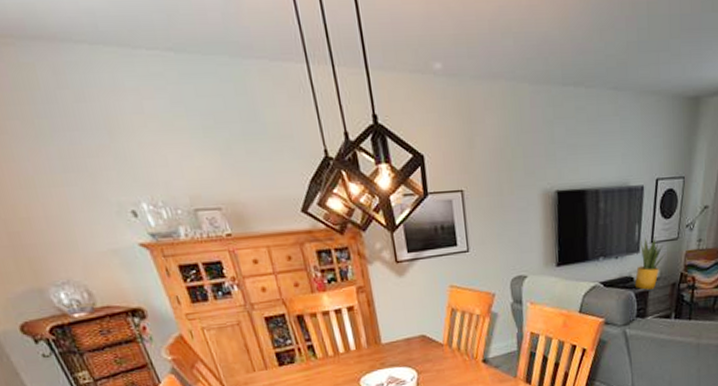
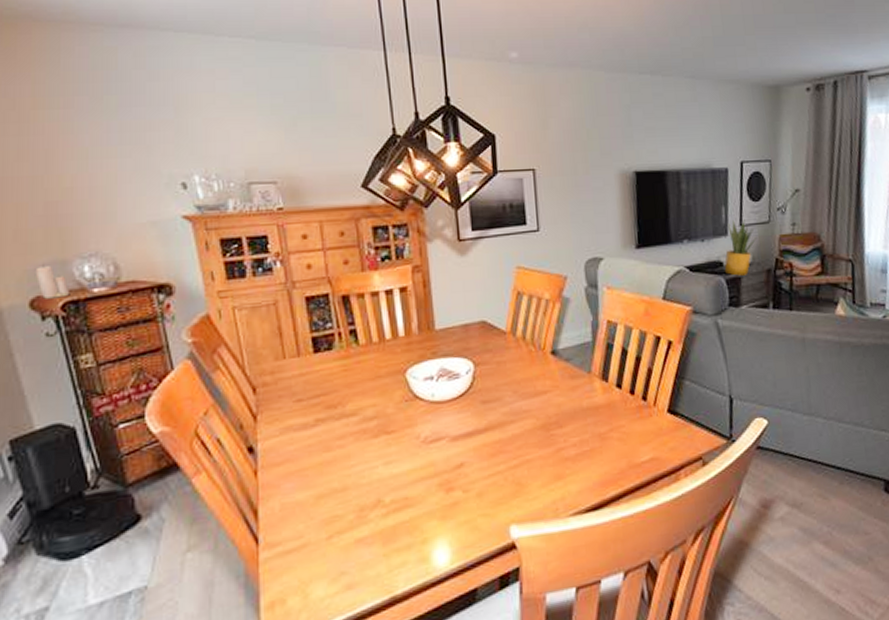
candle: none [17,293,55,324] -> present [36,265,70,299]

